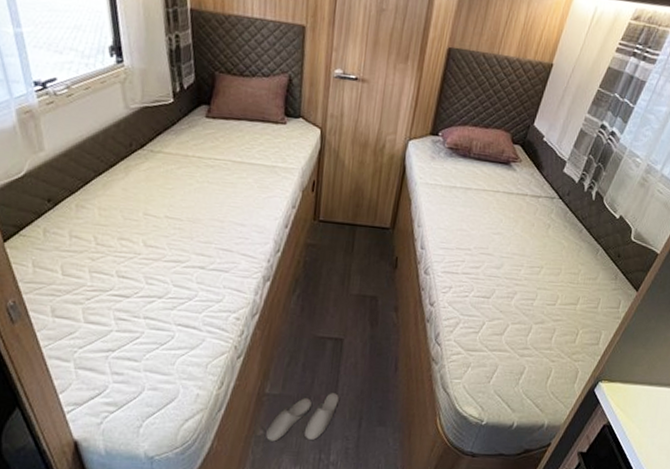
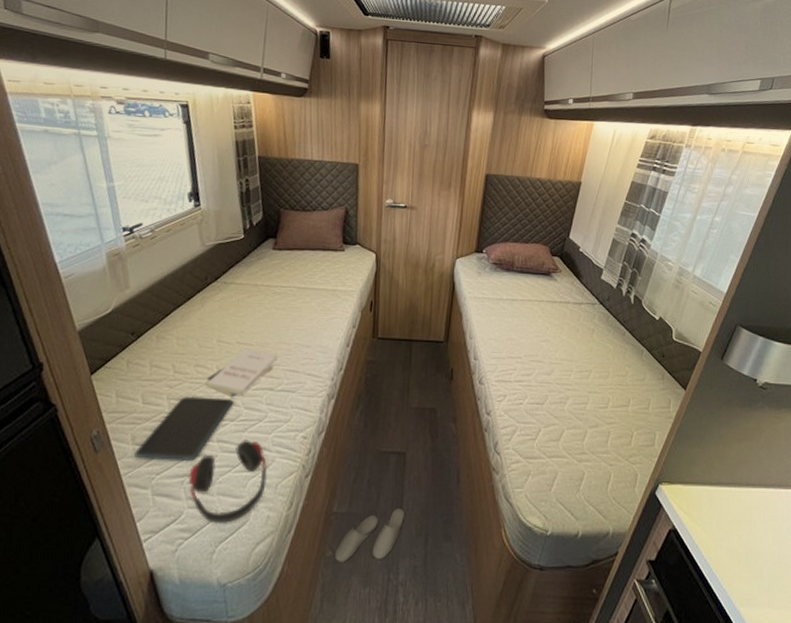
tablet: none [53,269,162,338] -> present [133,396,235,462]
headphones: none [113,317,198,400] -> present [188,439,268,524]
books: none [130,223,210,274] -> present [205,348,278,398]

